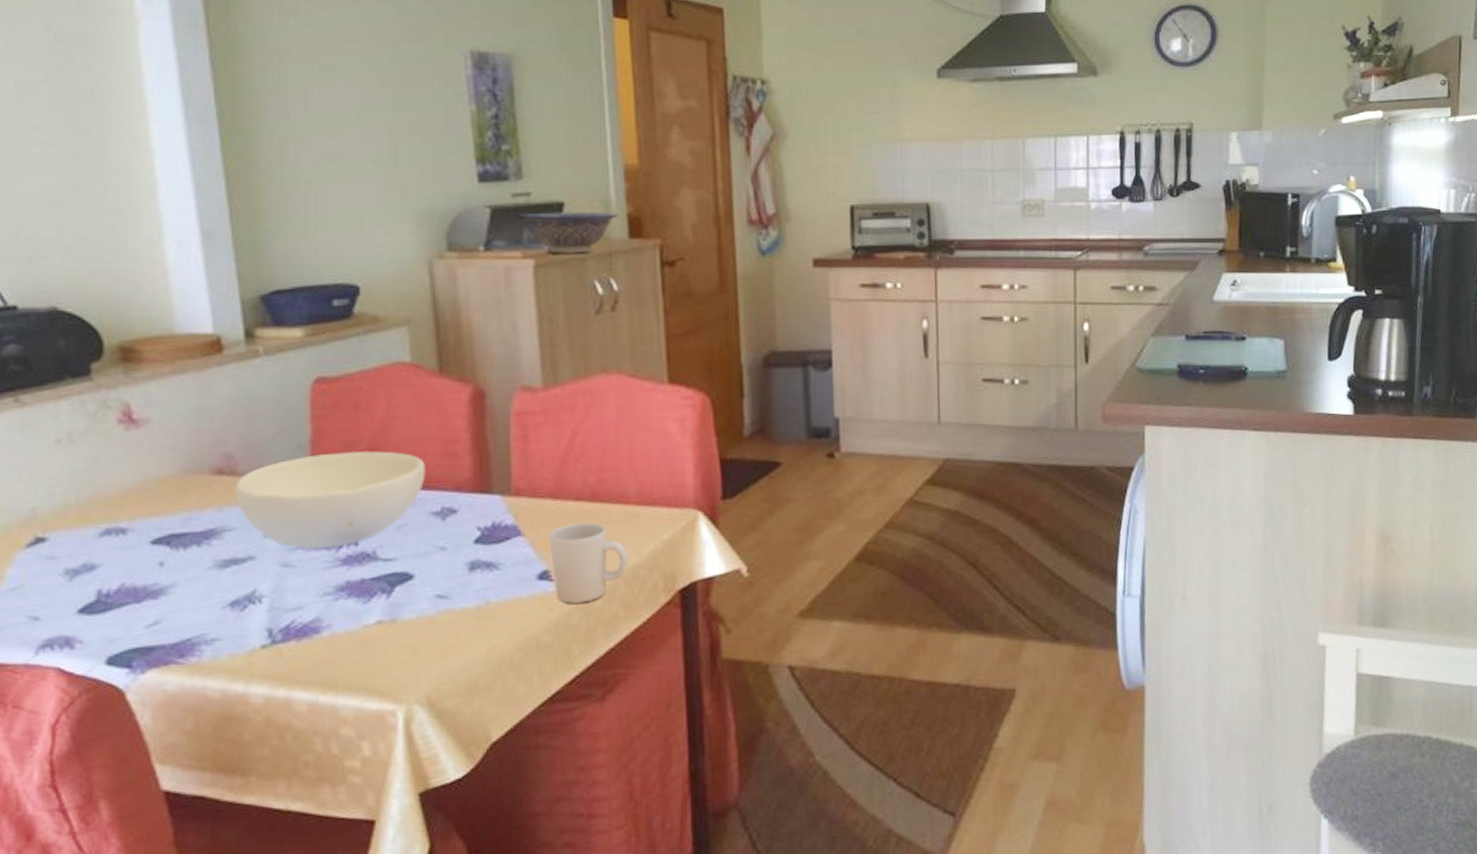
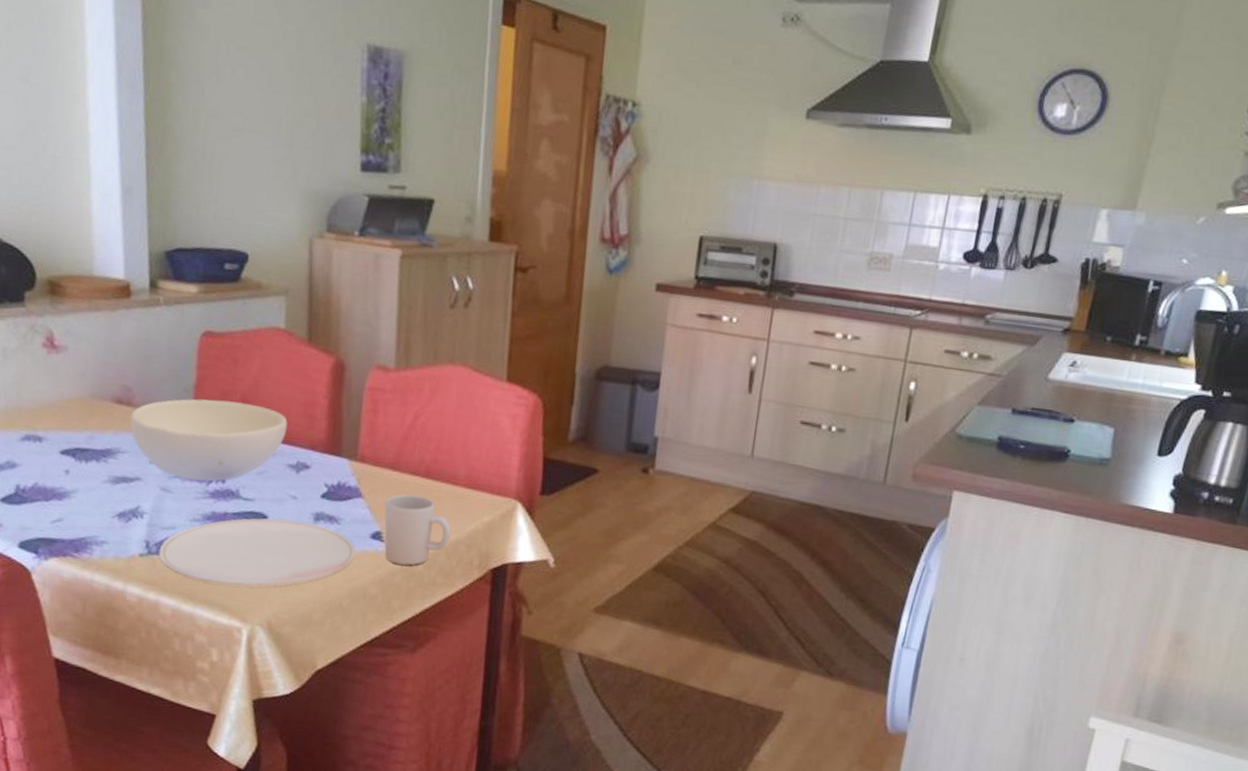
plate: none [285,574,521,665] -> present [158,518,356,587]
decorative bowl: present [516,211,618,254] -> none [390,204,482,250]

